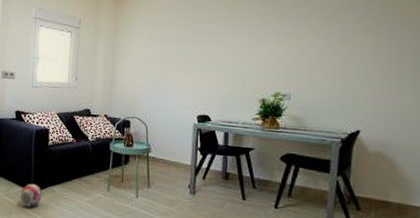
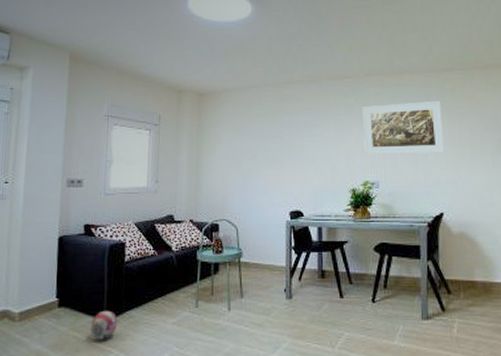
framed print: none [278,14,369,71] -> present [362,100,445,156]

